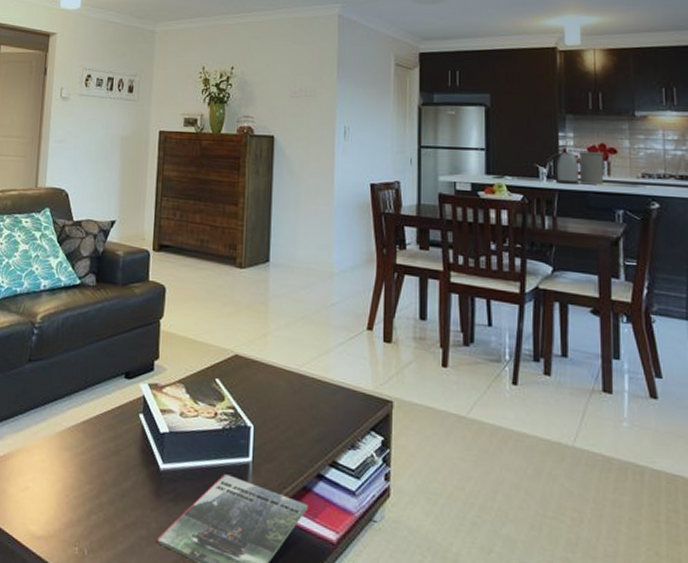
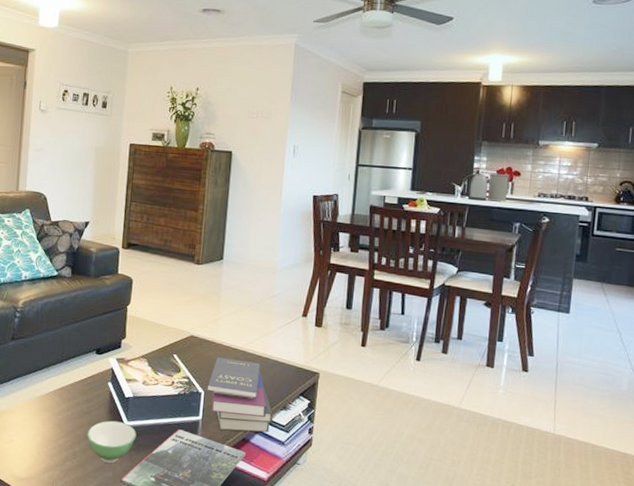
bowl: none [115,462,174,519] -> present [86,420,137,464]
books: none [257,382,339,479] -> present [207,357,273,433]

